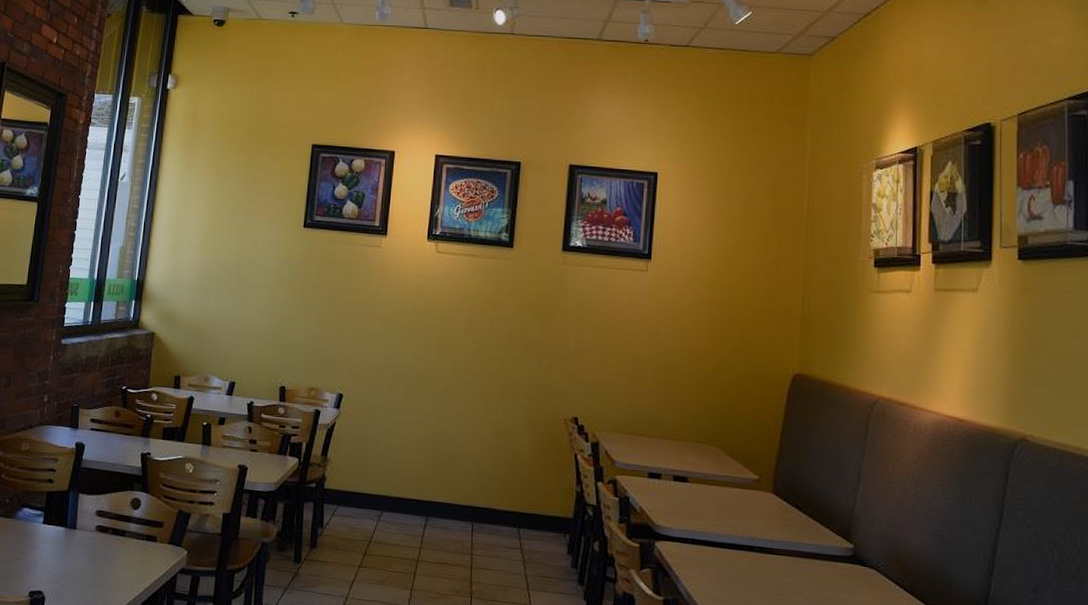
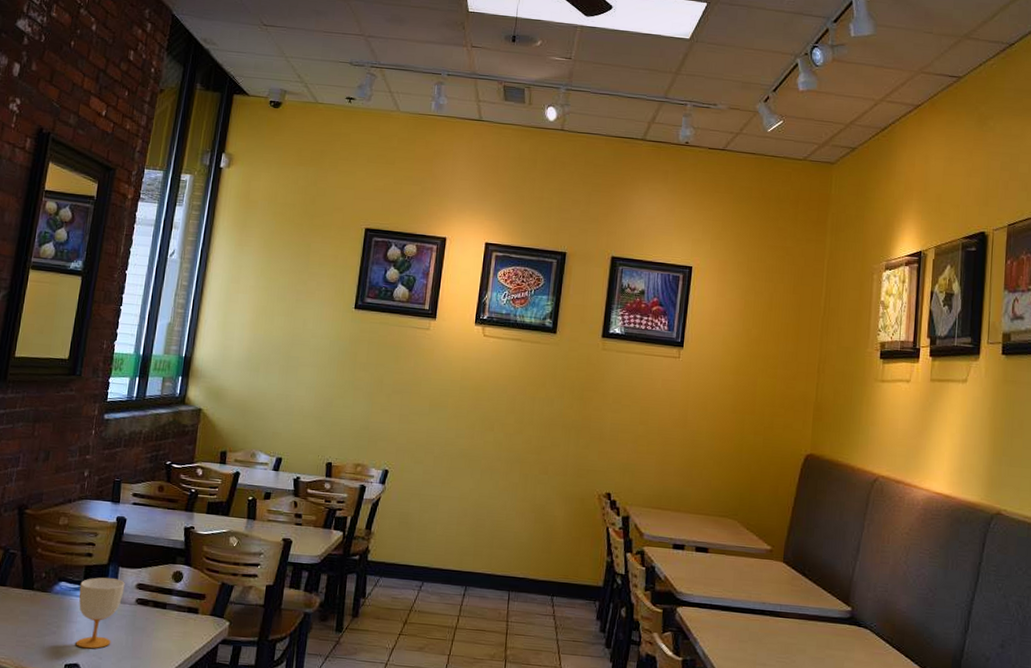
cup: none [39,503,85,577] -> present [75,577,125,649]

